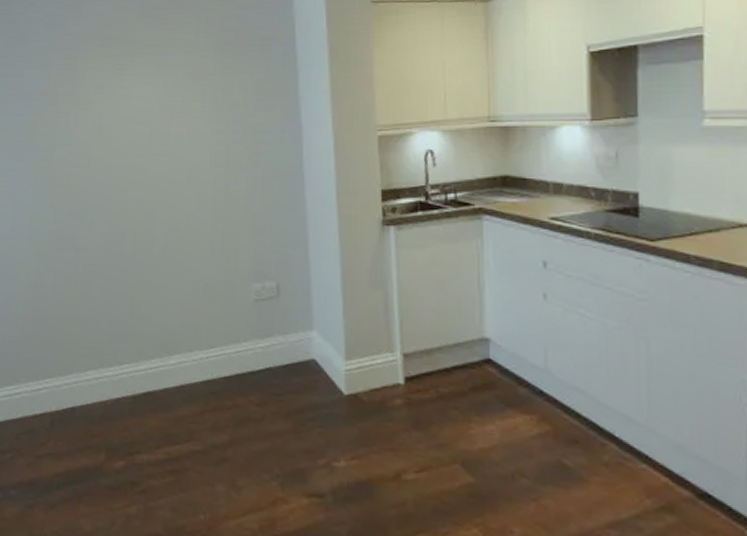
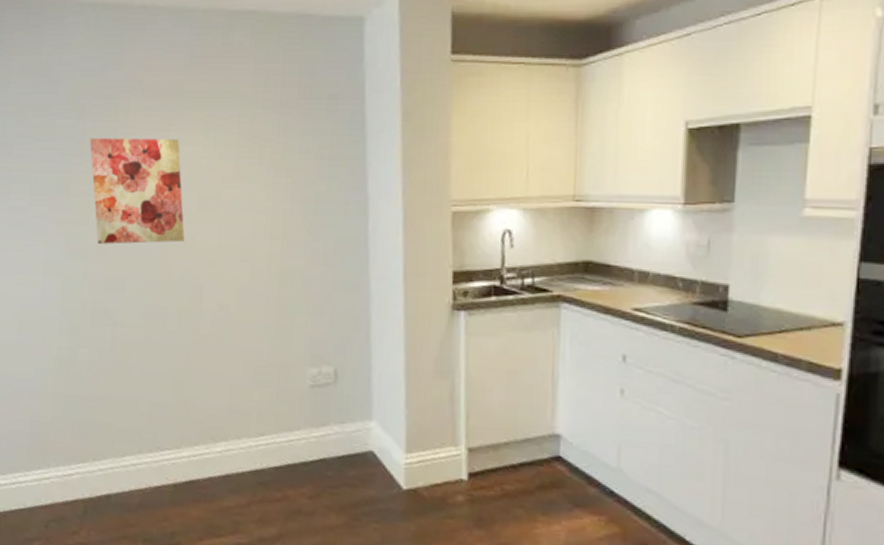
wall art: none [53,82,138,178] -> present [90,138,185,244]

